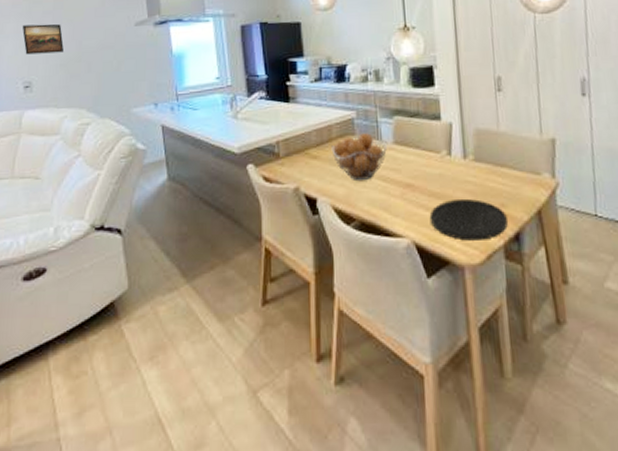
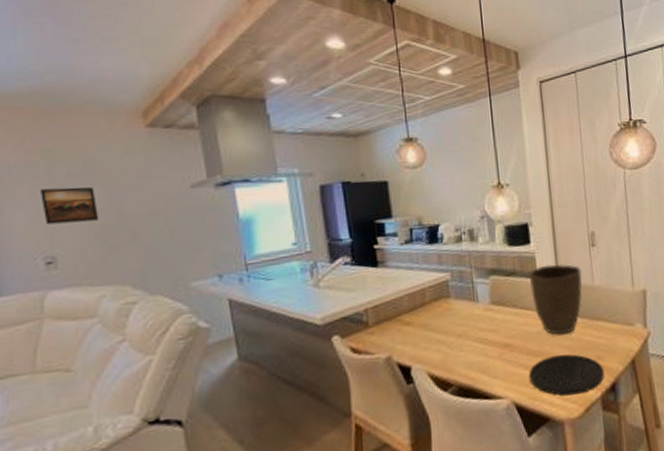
fruit basket: present [331,133,388,182] -> none [425,295,485,345]
vase: none [432,107,487,179] -> present [529,264,582,336]

